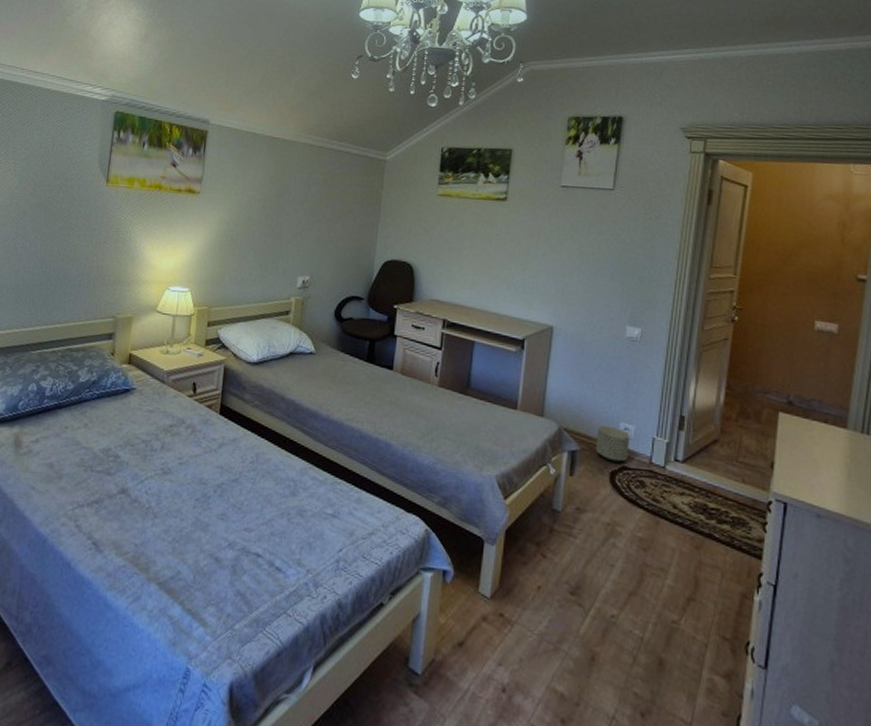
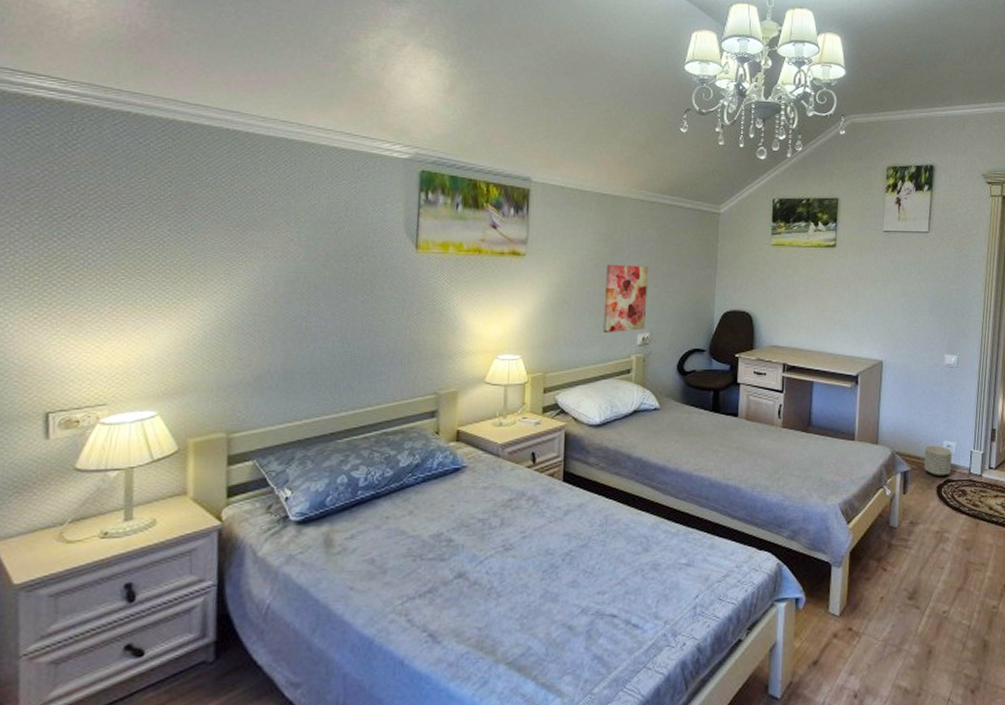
wall art: none [266,205,312,274] -> present [603,264,648,332]

